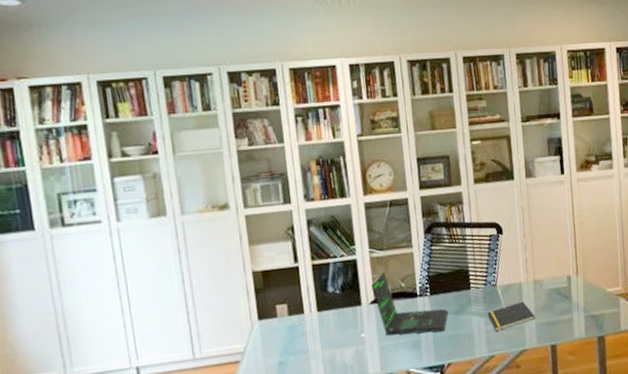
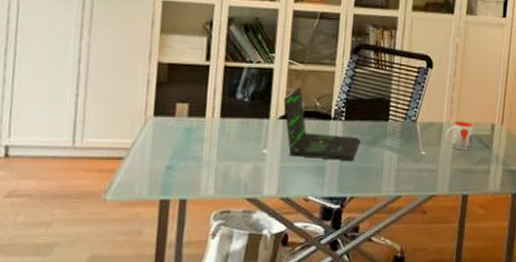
notepad: present [488,302,536,332] -> none [402,143,451,171]
mug: none [525,277,552,306] -> present [445,121,474,151]

